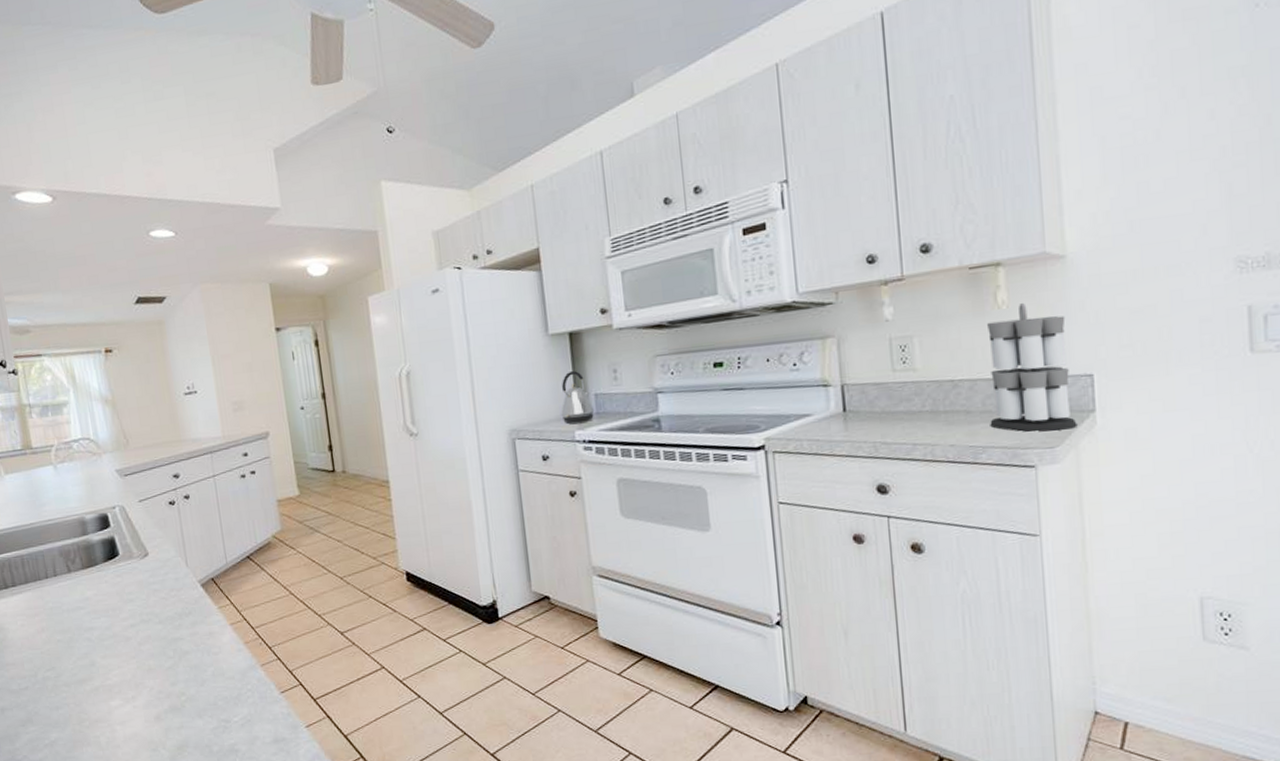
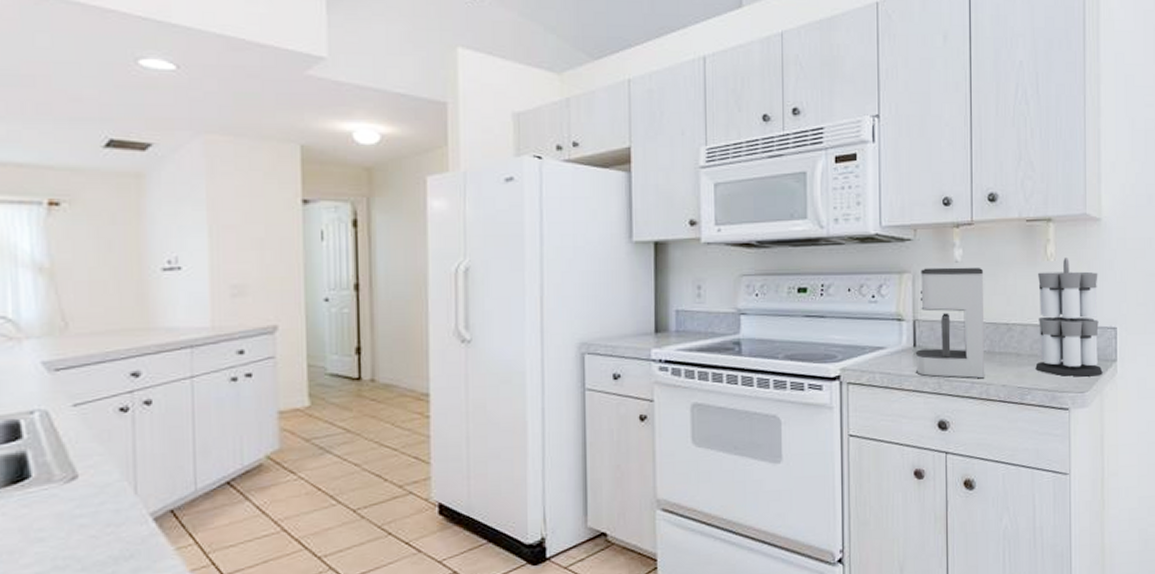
kettle: present [561,370,595,425] -> none [638,283,674,342]
coffee maker: none [845,324,929,442] -> present [915,267,985,380]

